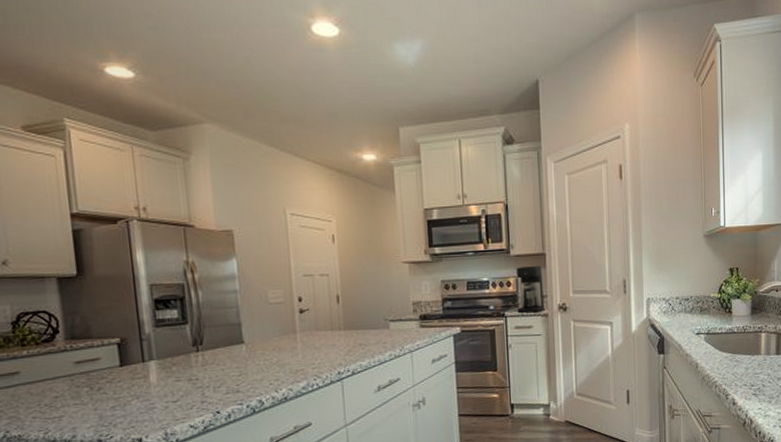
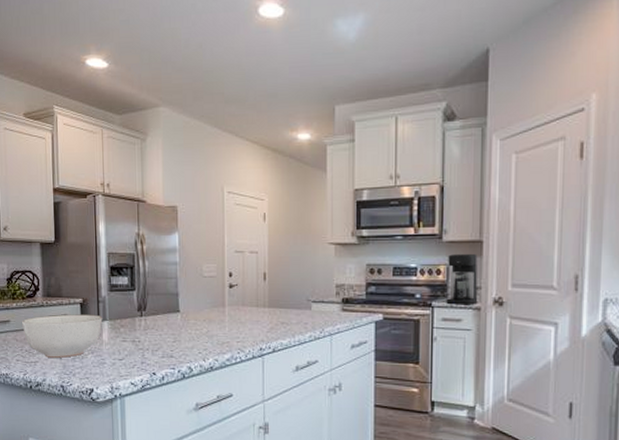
bowl: none [37,354,149,410] -> present [22,314,103,358]

